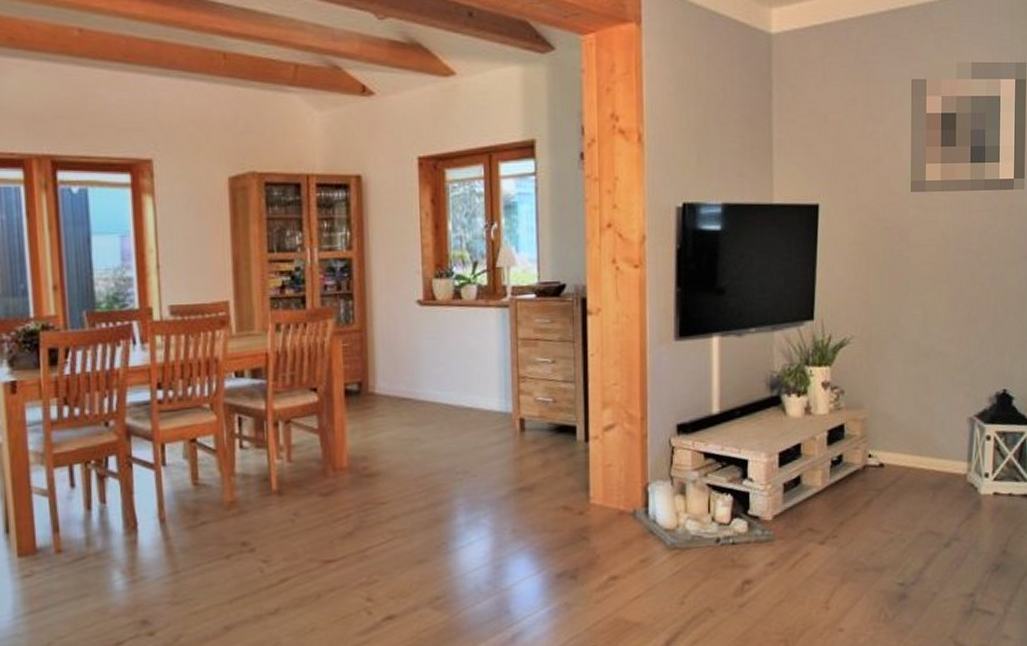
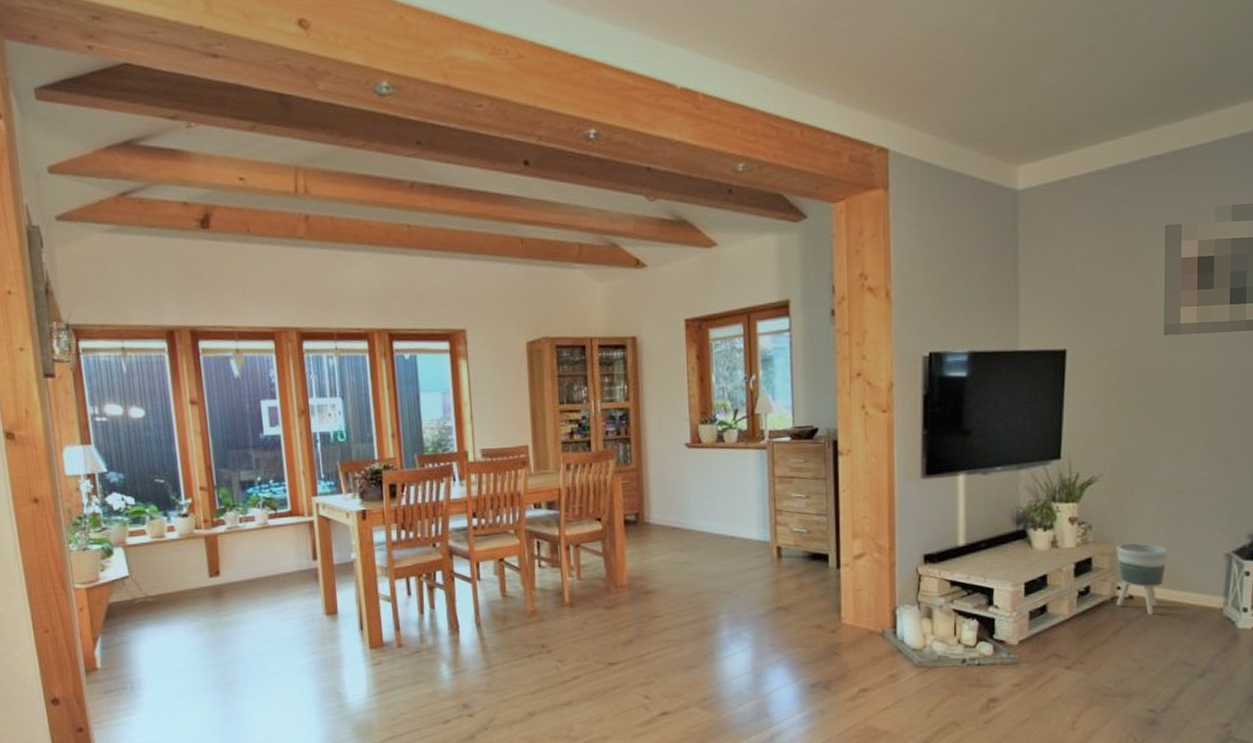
planter: none [867,407,916,483] -> present [1116,542,1168,615]

